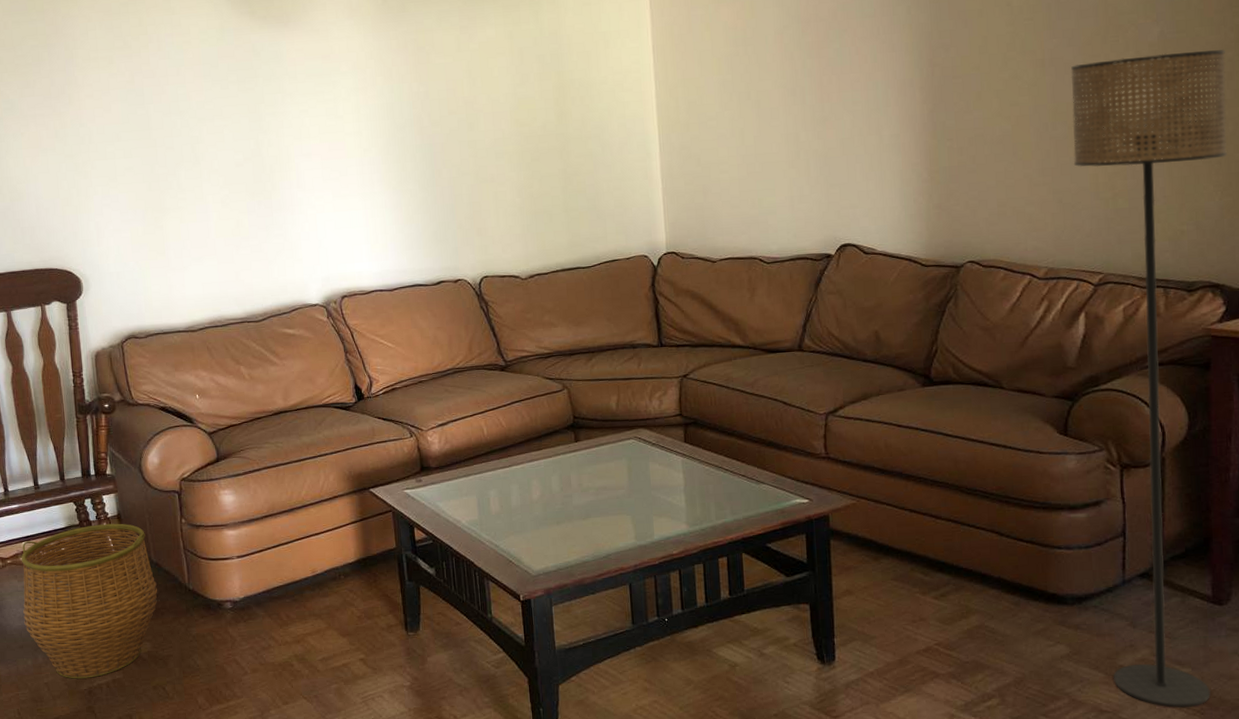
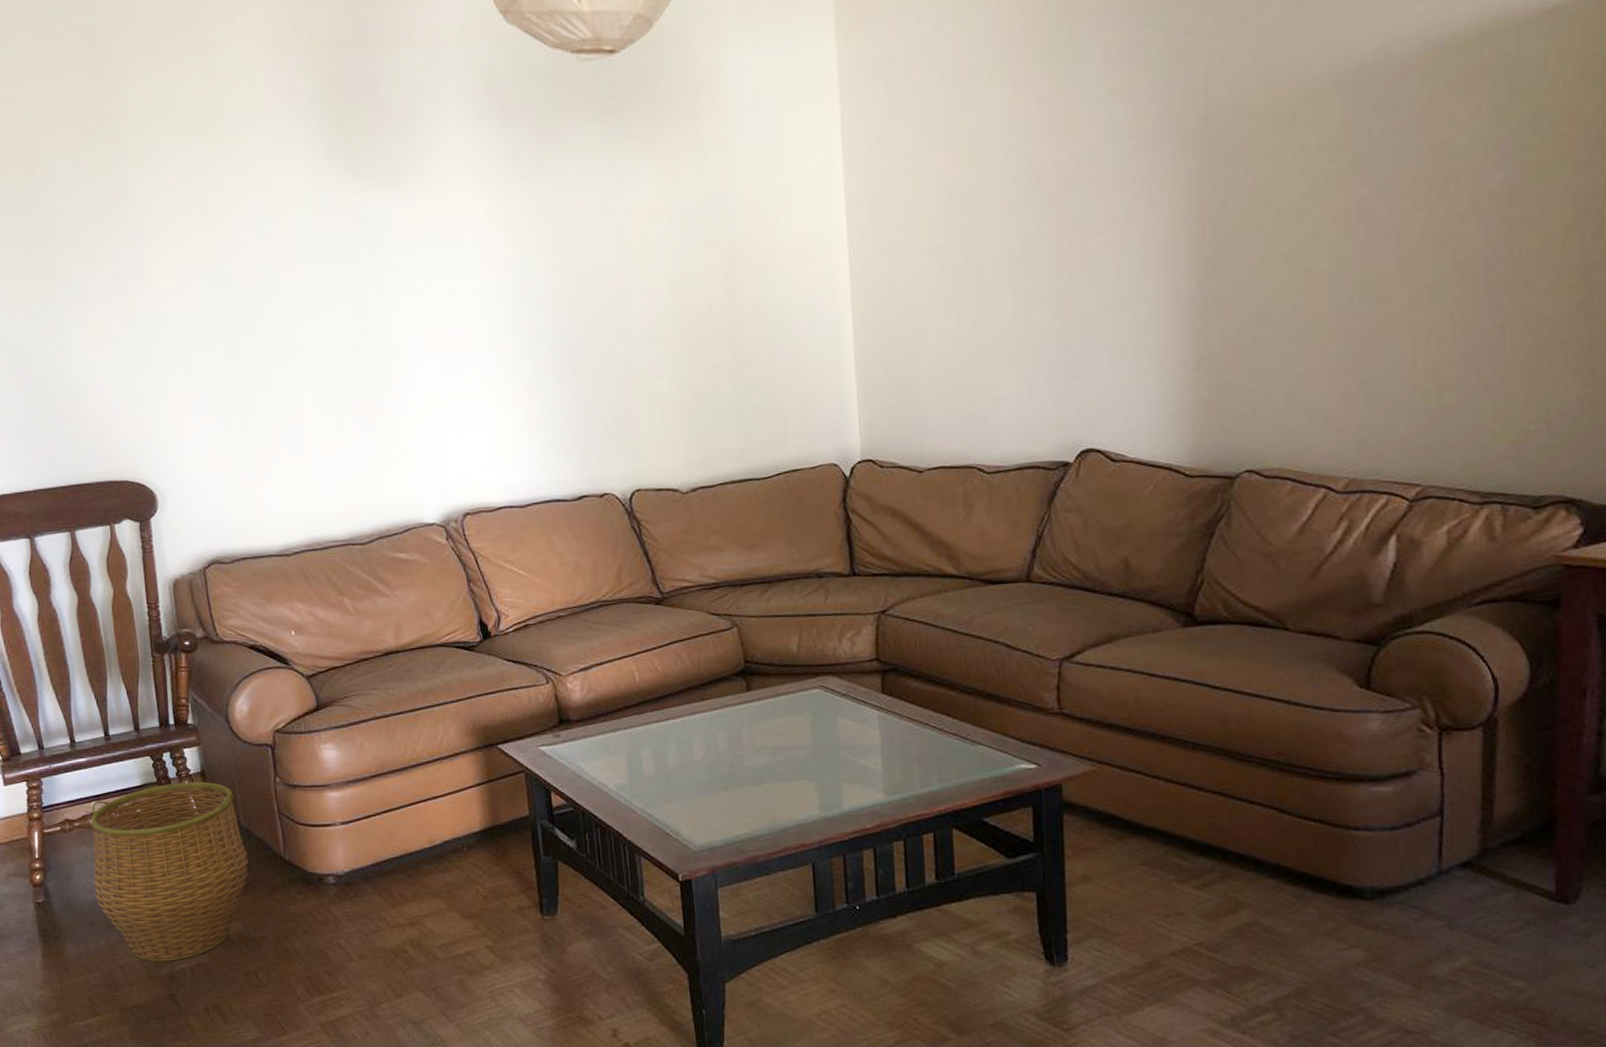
floor lamp: present [1070,50,1227,708] -> none [1384,198,1592,1031]

